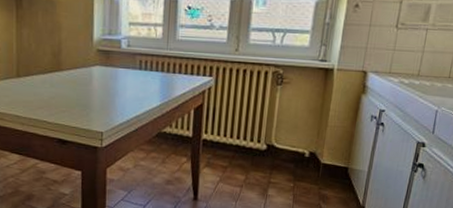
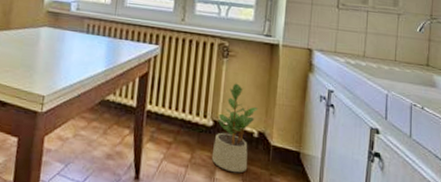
potted plant: none [264,109,311,189] -> present [211,83,259,173]

